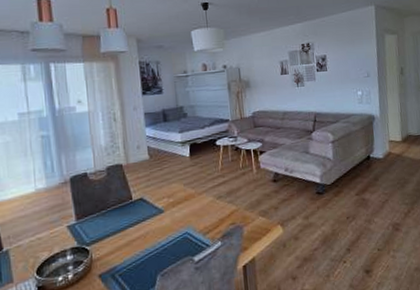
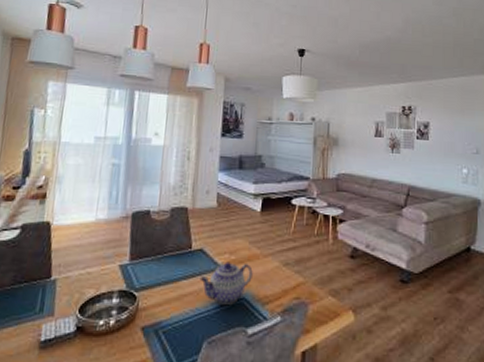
teapot: none [144,203,192,242] -> present [199,262,253,305]

